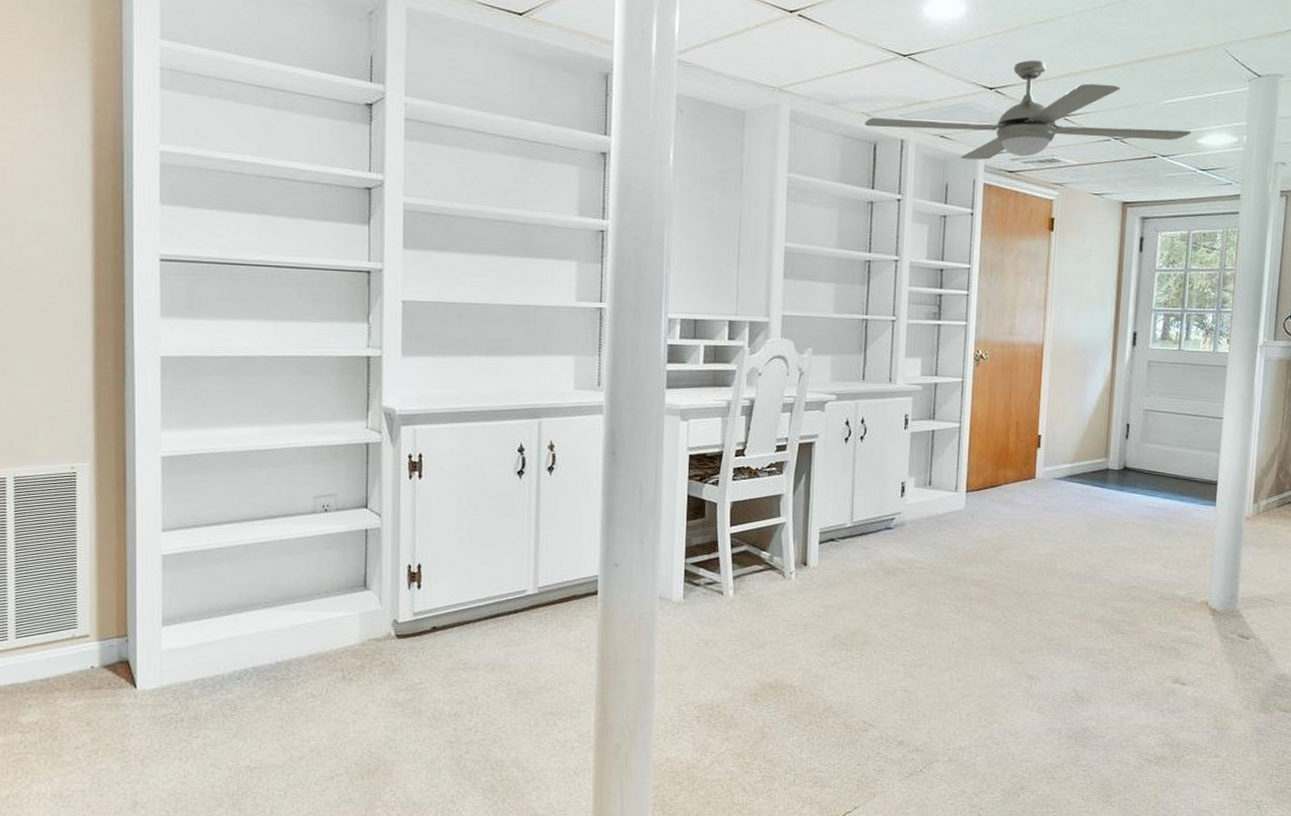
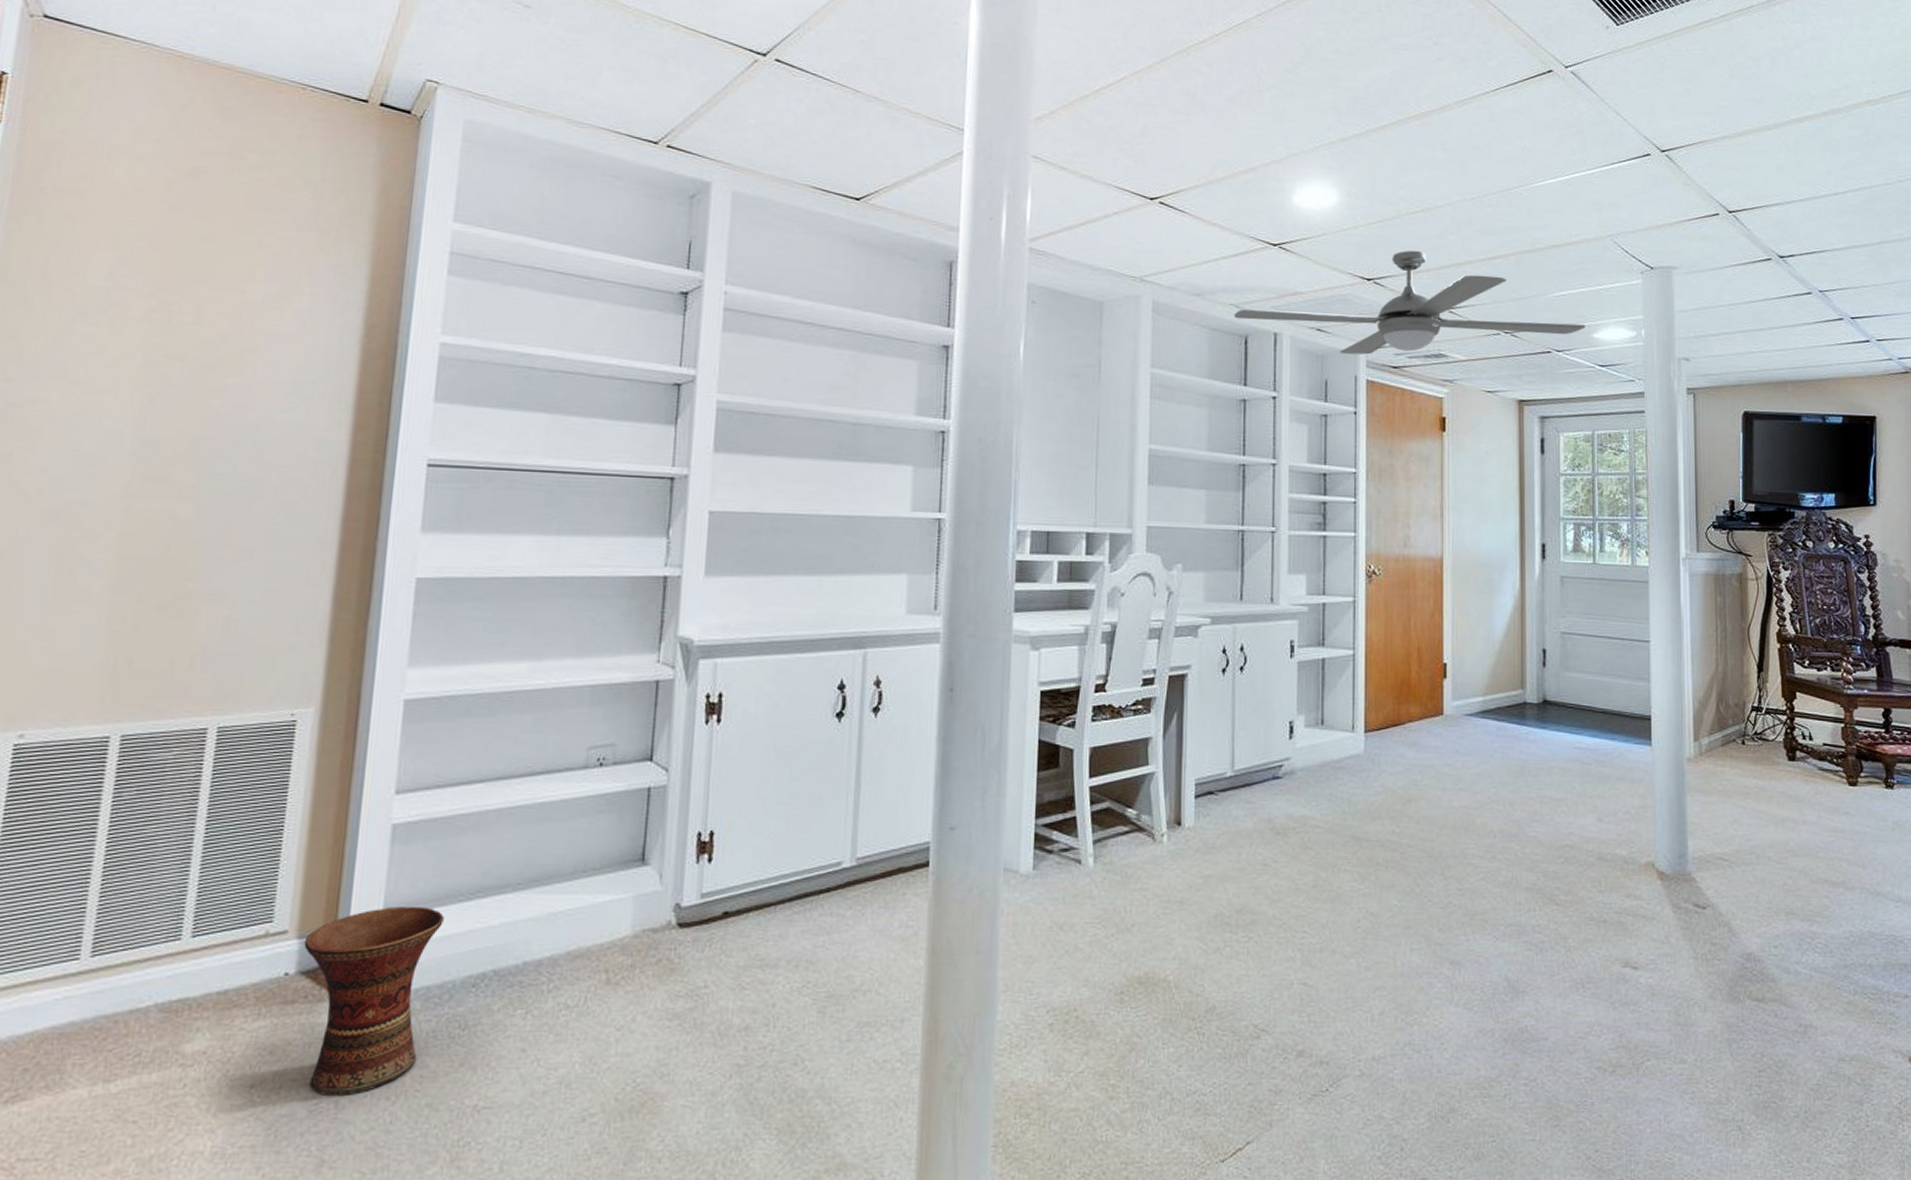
vase: none [103,618,210,756] -> present [304,906,444,1095]

